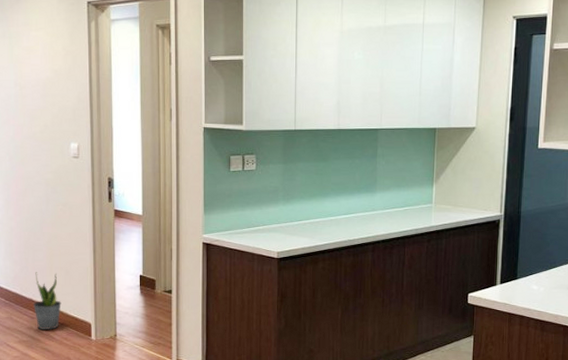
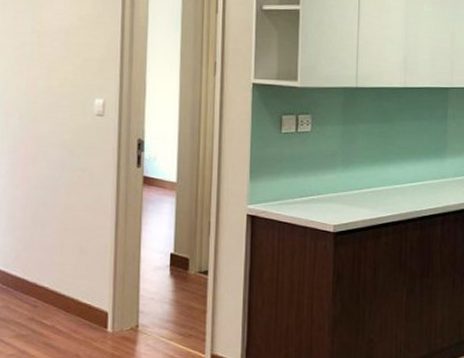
potted plant: present [33,272,61,330] -> none [36,250,73,320]

